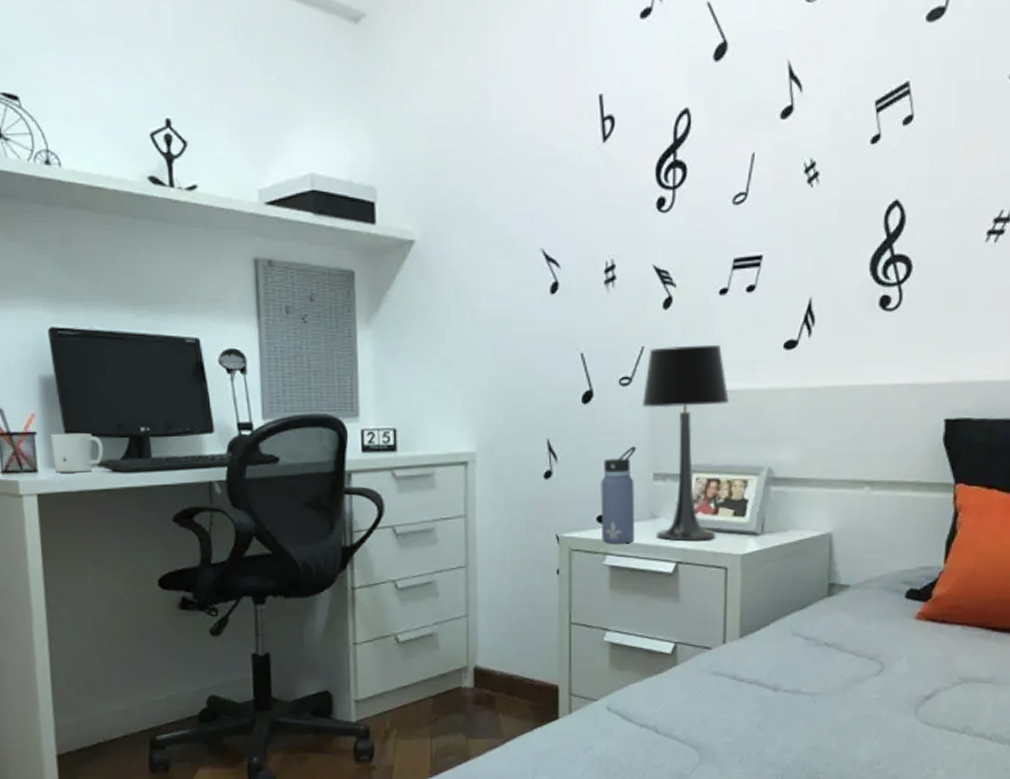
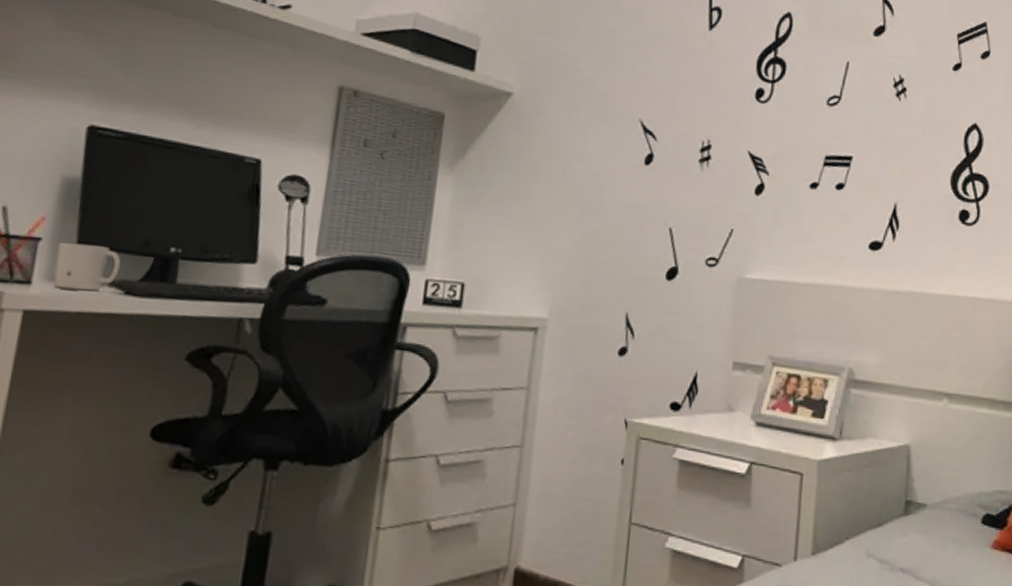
water bottle: present [601,446,637,546] -> none [673,331,719,438]
table lamp: present [642,344,730,541] -> none [726,232,815,441]

